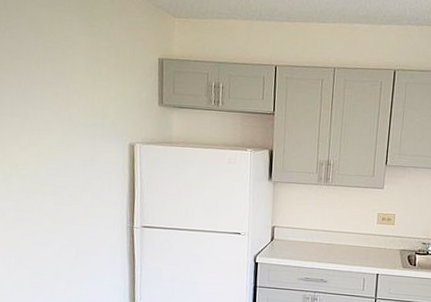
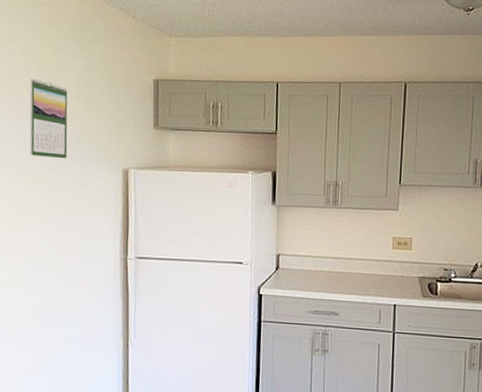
calendar: none [38,53,76,132] -> present [29,78,68,159]

